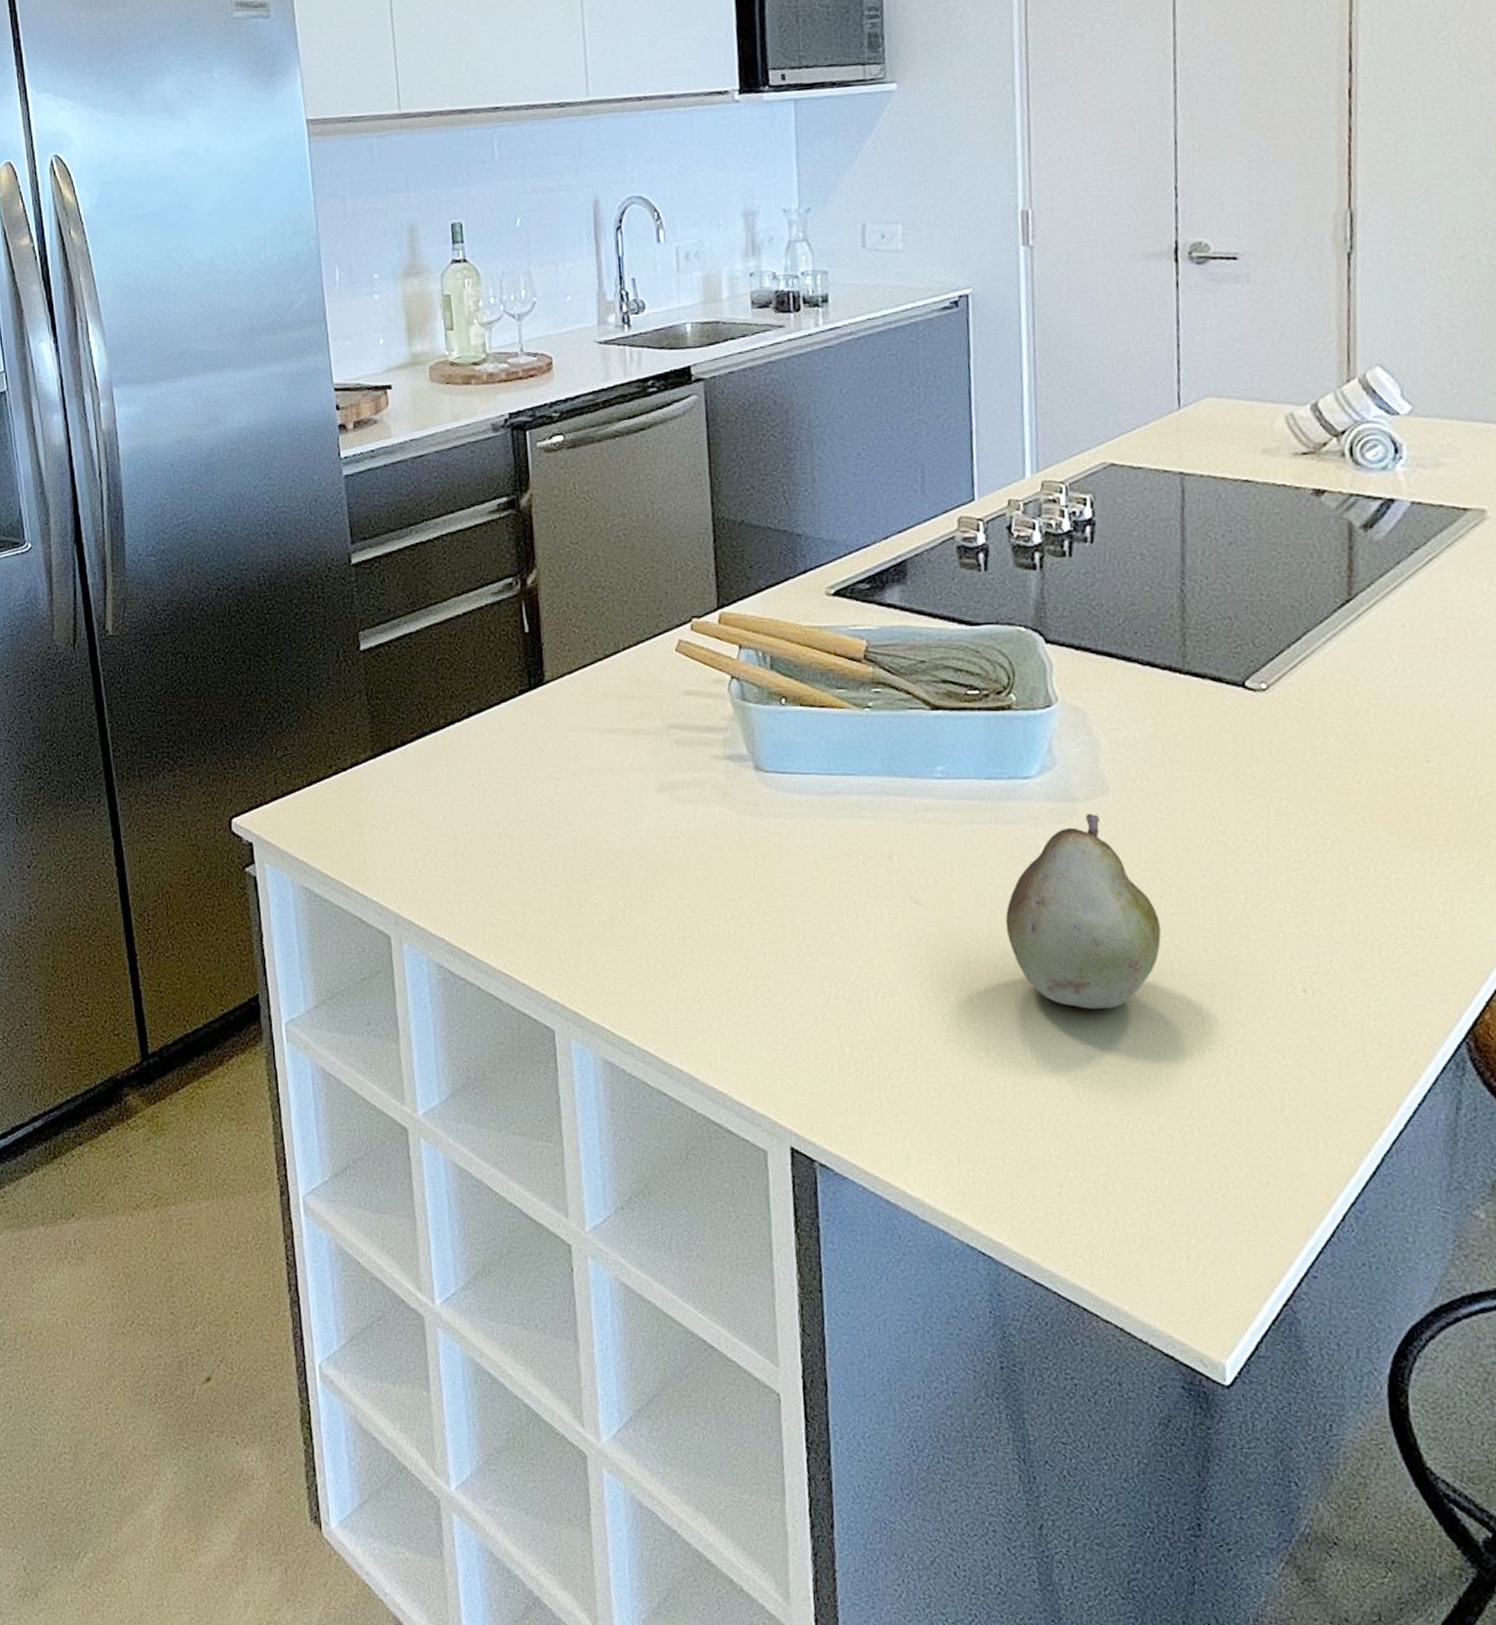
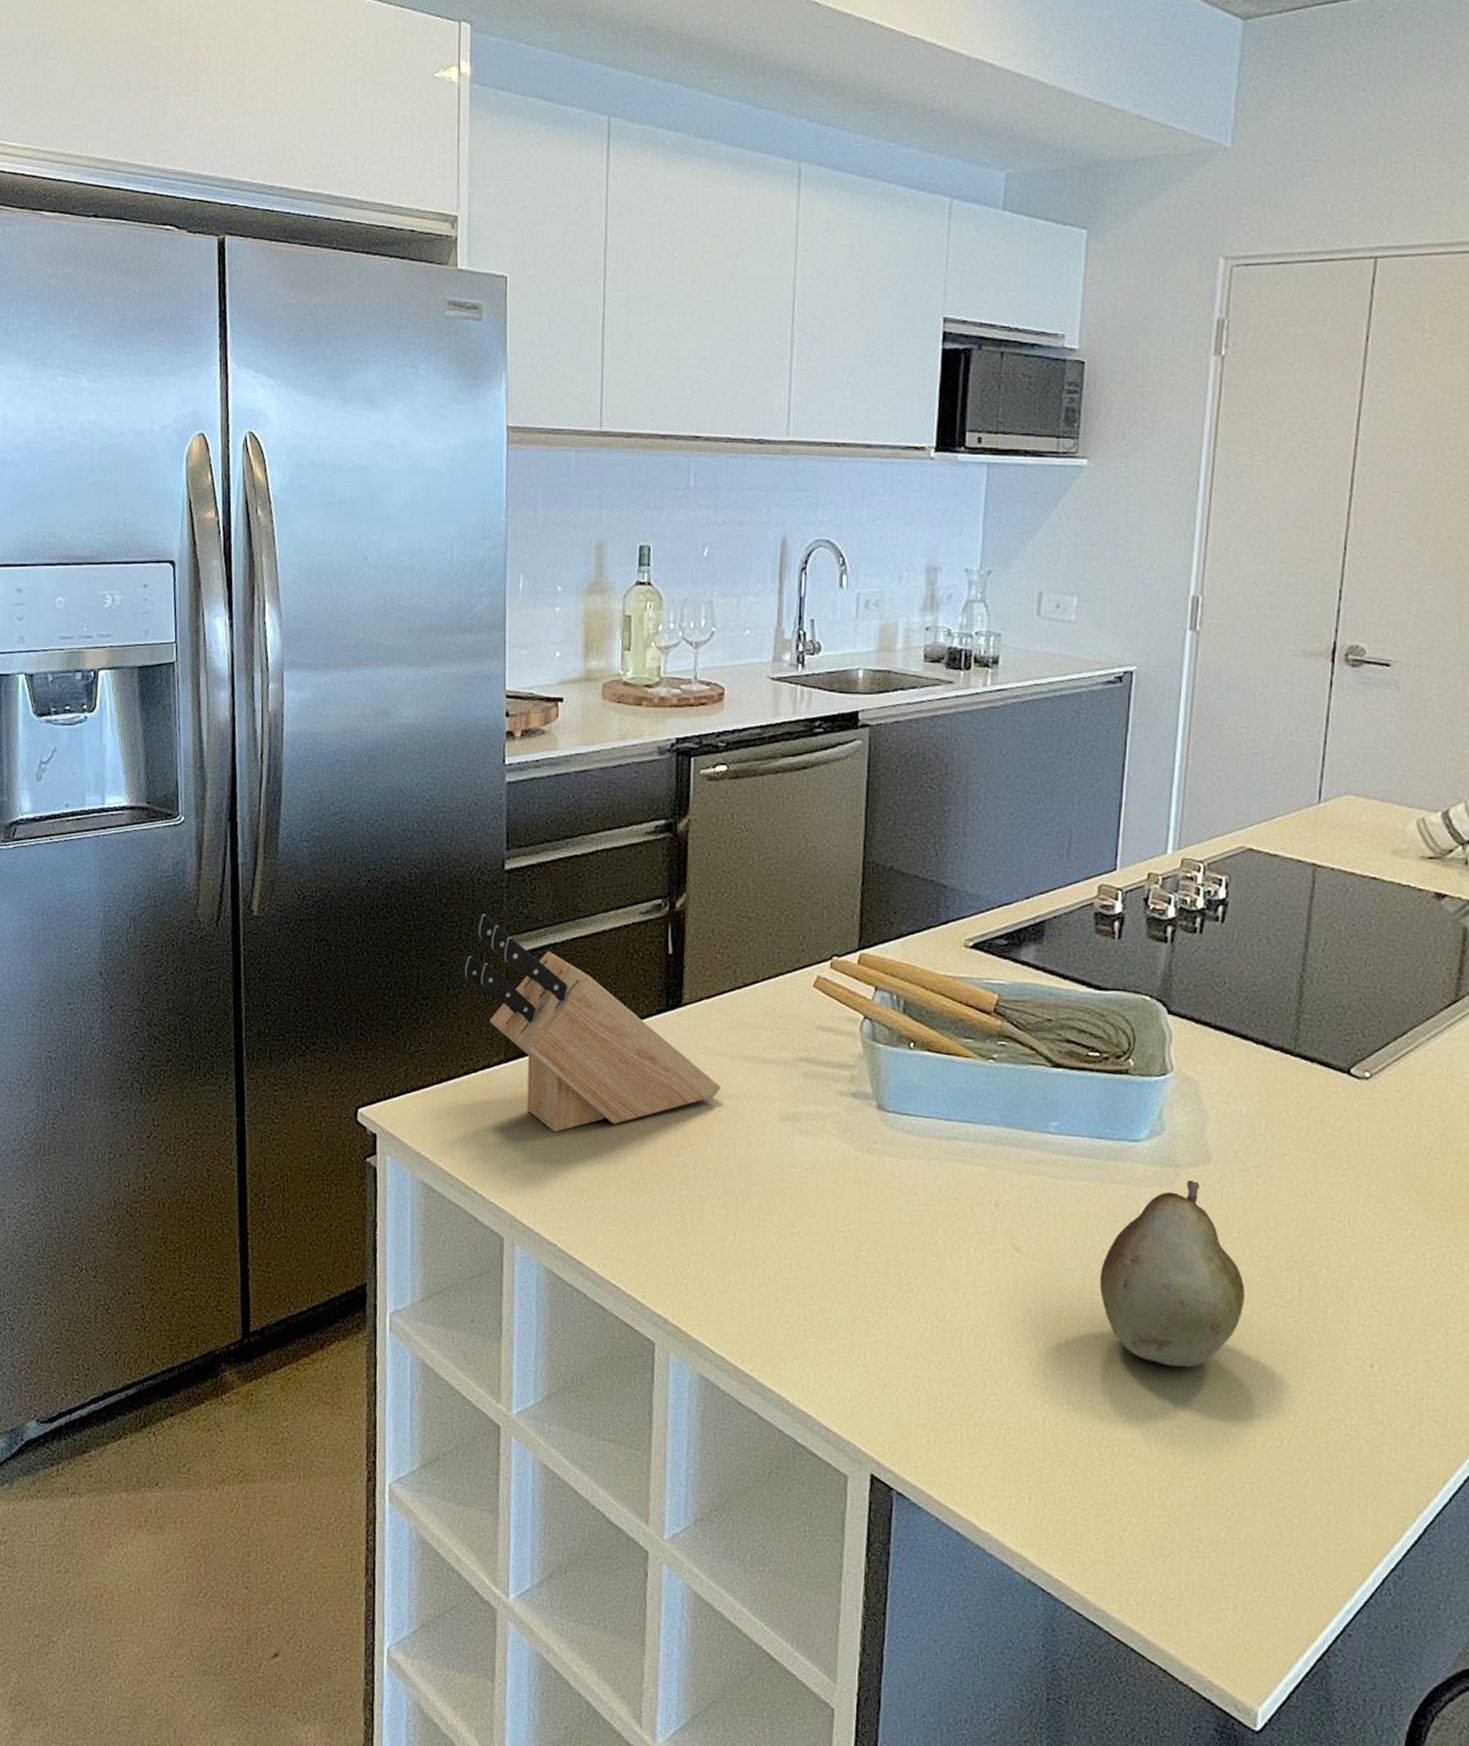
knife block: none [322,610,594,825] -> present [464,913,722,1133]

